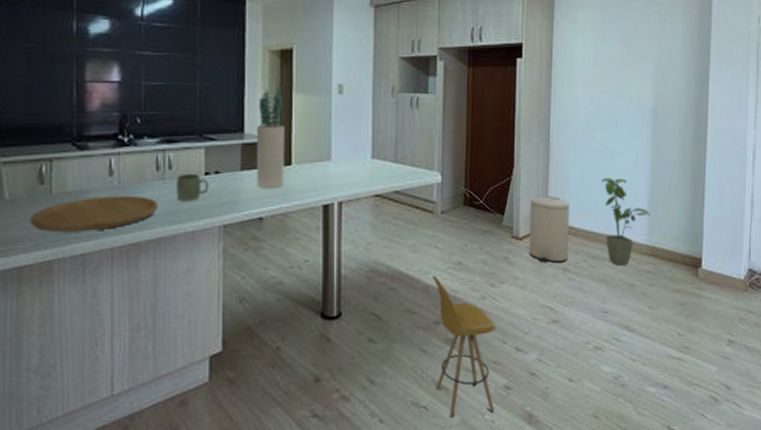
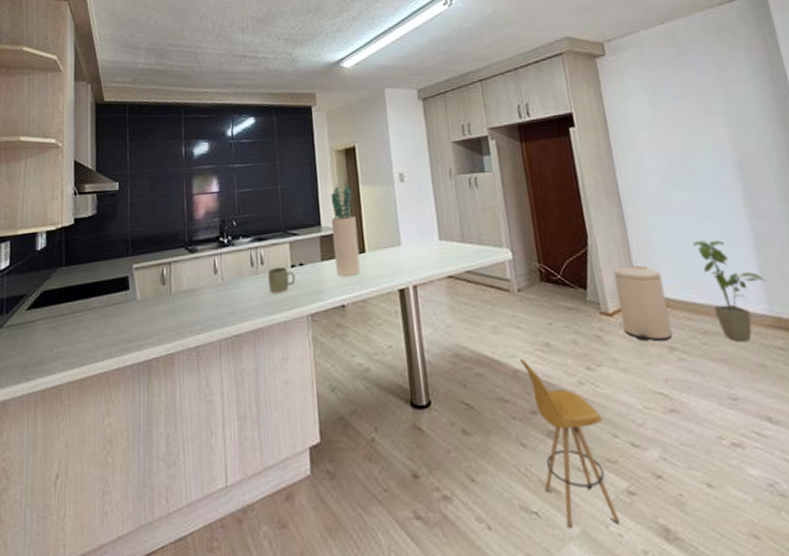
cutting board: present [30,195,159,233] -> none [156,290,255,328]

